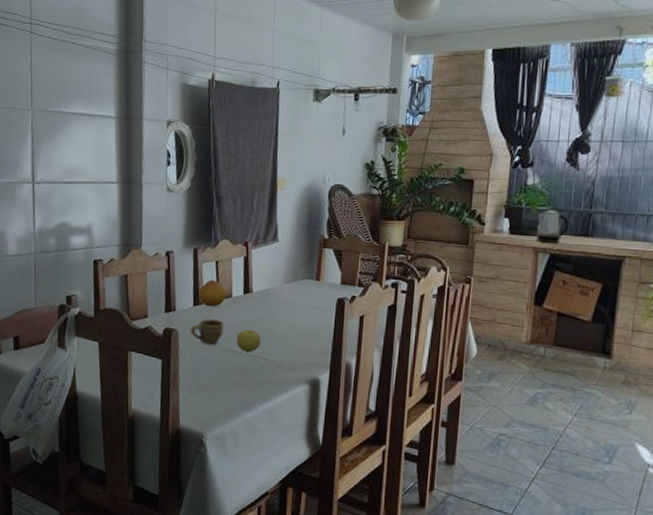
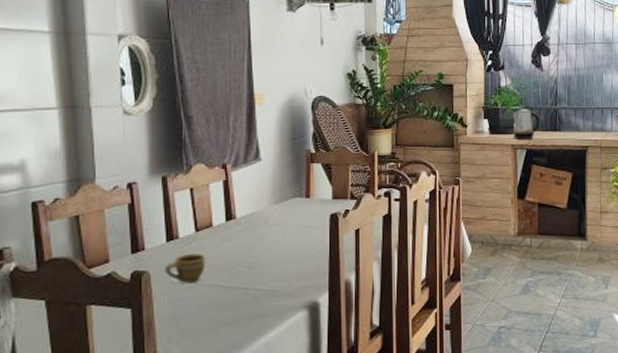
fruit: present [198,279,226,307] -> none [172,209,205,240]
fruit: present [236,329,261,352] -> none [221,259,250,285]

